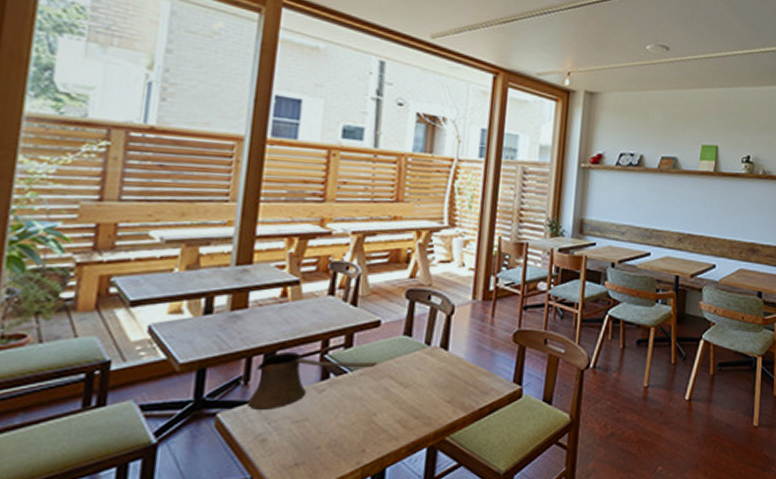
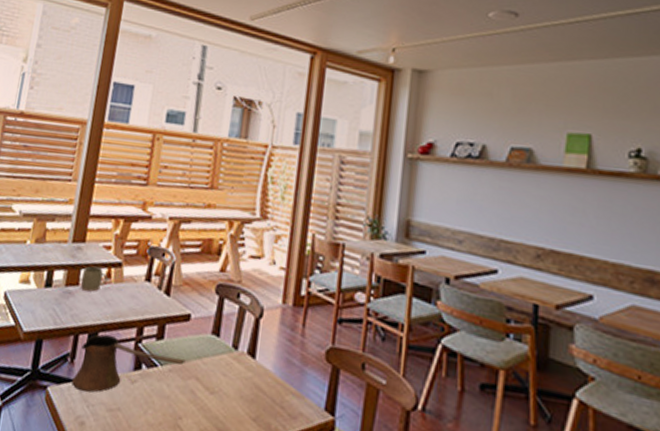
mug: none [250,286,283,313] -> present [81,265,108,292]

